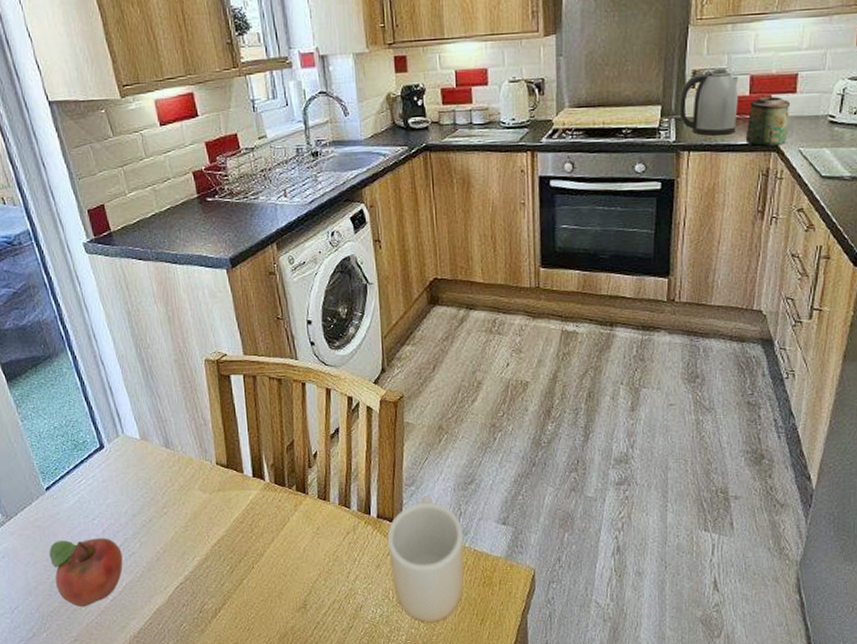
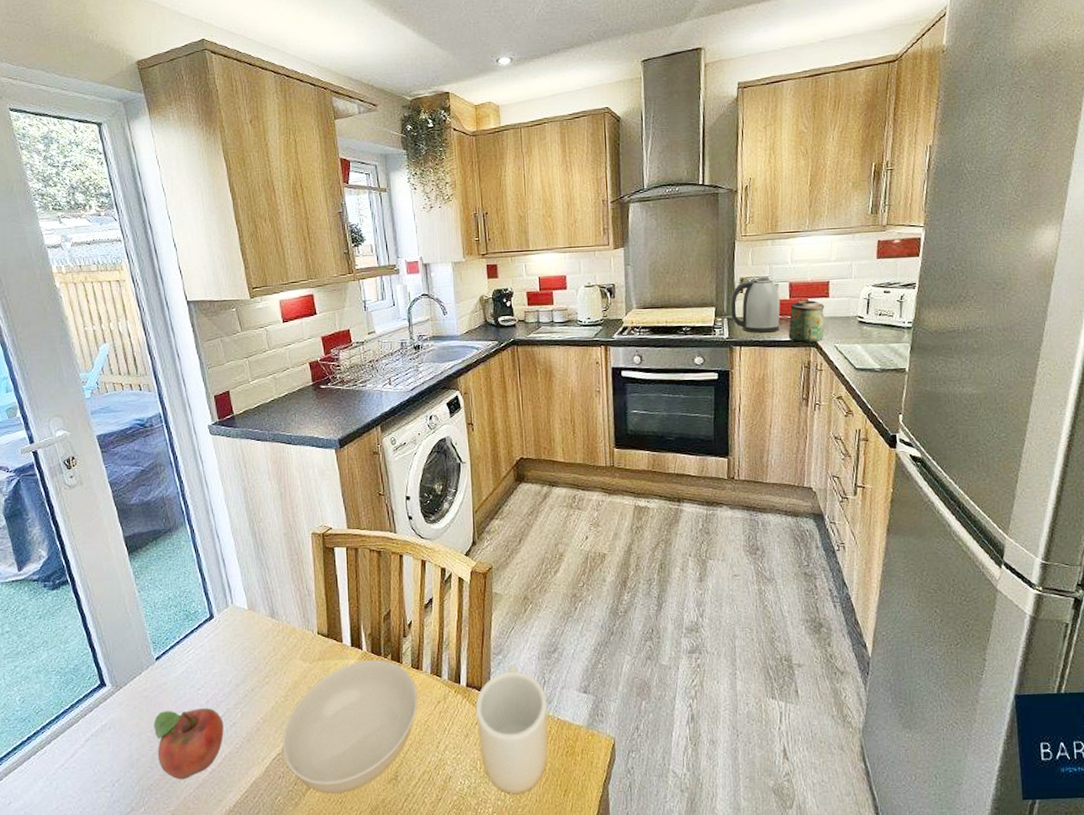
bowl: none [184,490,326,621] -> present [282,660,418,794]

